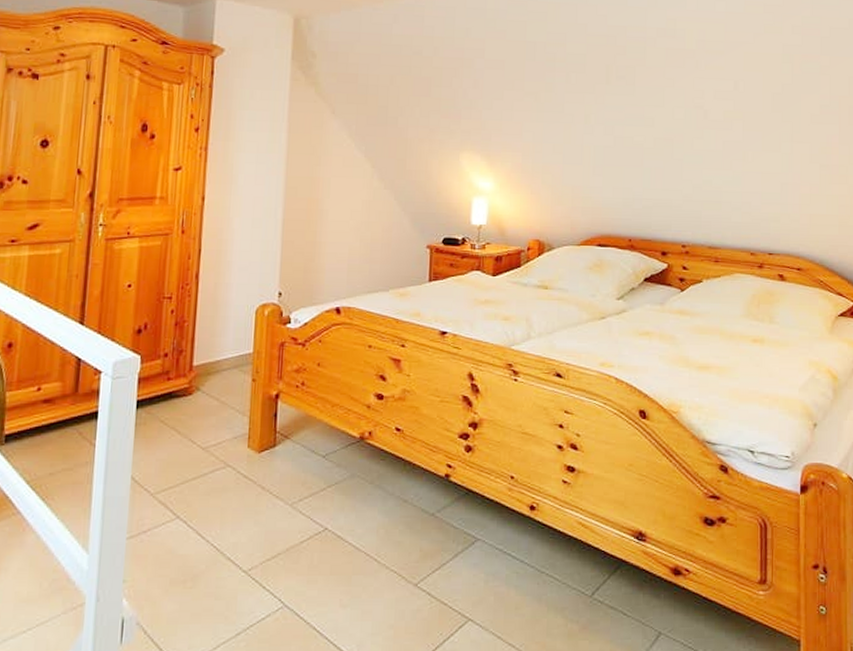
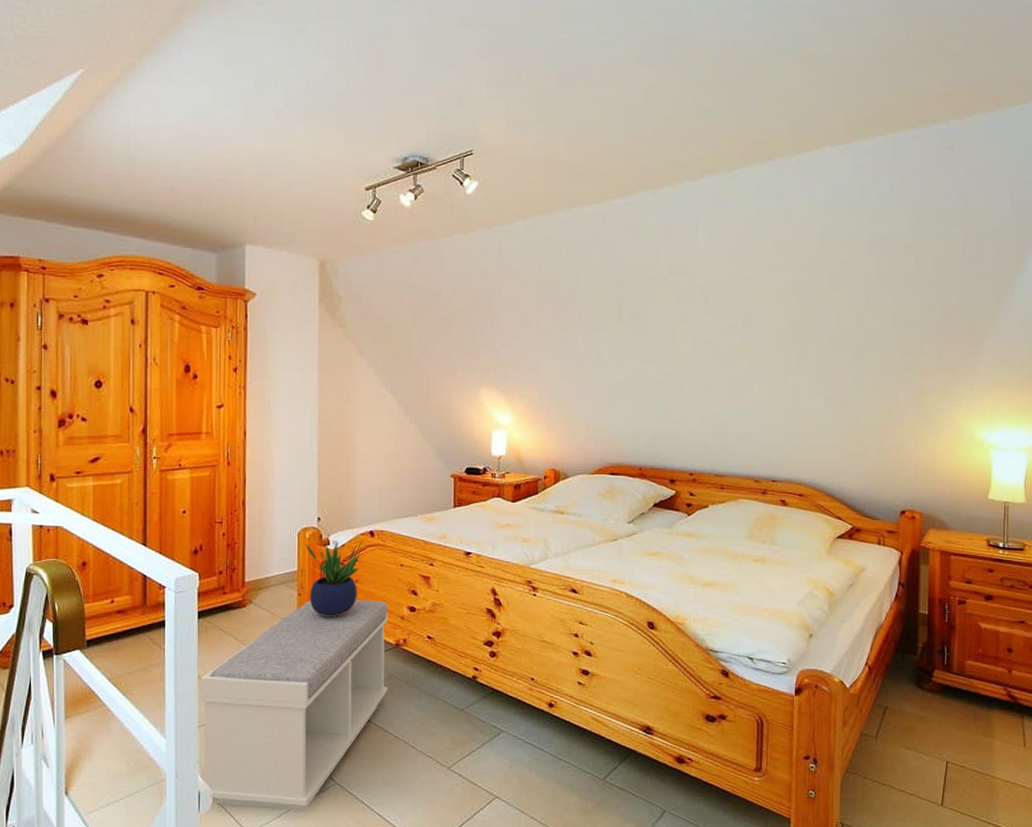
bench: none [131,386,353,641] -> present [200,600,388,811]
potted plant: none [263,317,328,406] -> present [305,540,363,616]

